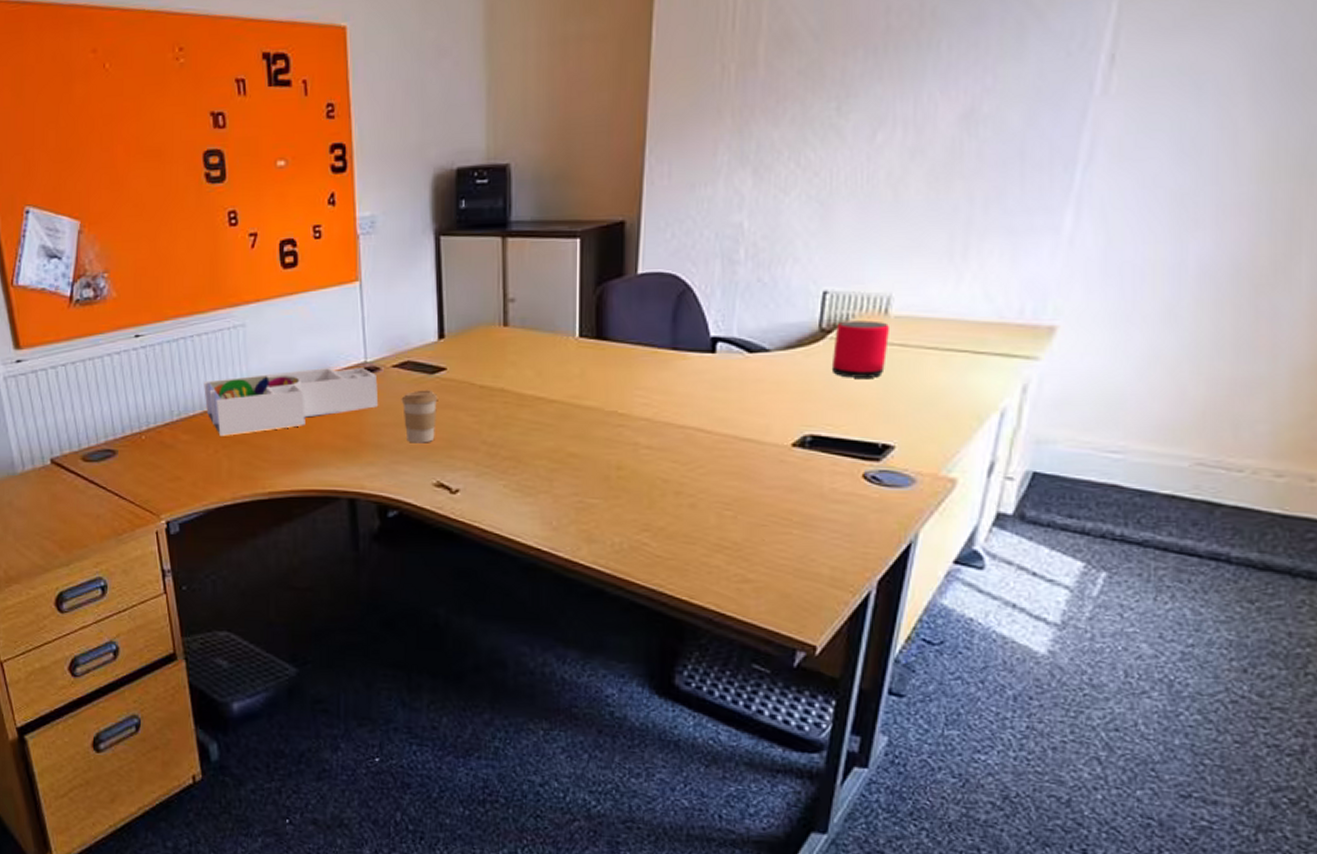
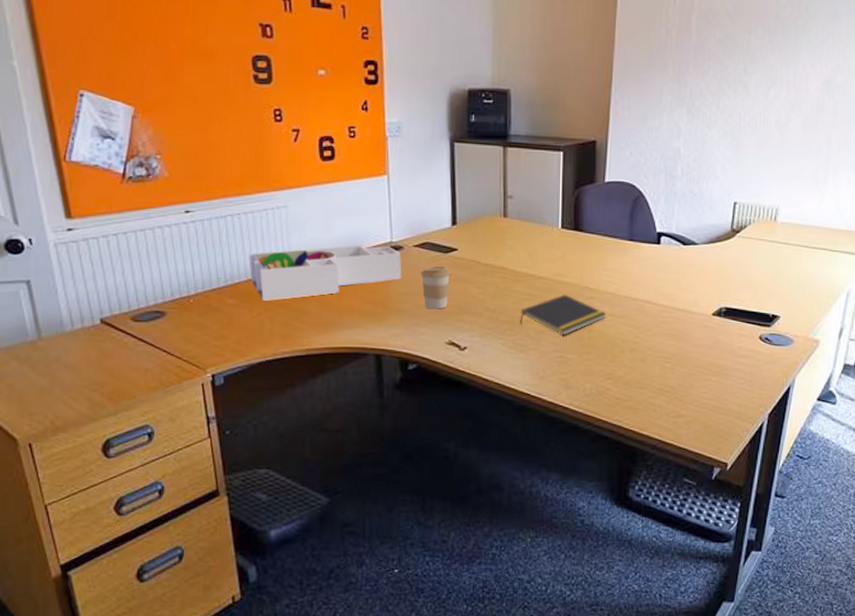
notepad: none [527,421,641,474] -> present [520,294,606,335]
speaker: present [831,320,891,378] -> none [739,224,778,266]

